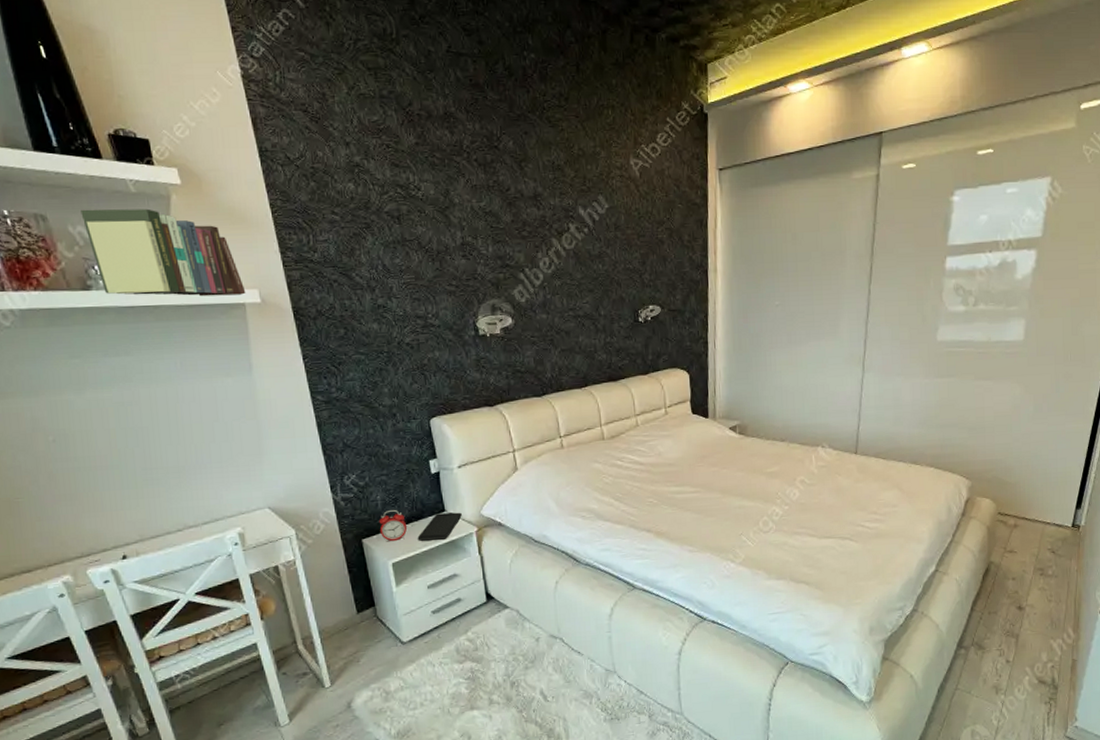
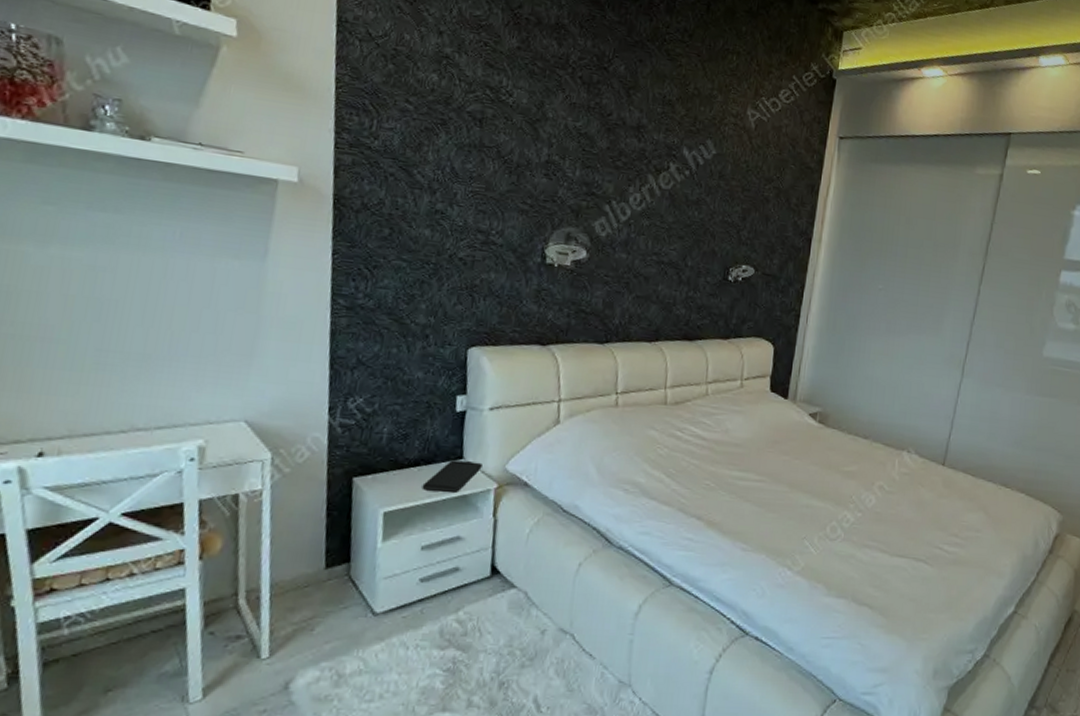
books: present [80,208,246,297] -> none [105,41,283,170]
alarm clock: present [379,509,408,542] -> none [377,446,413,485]

